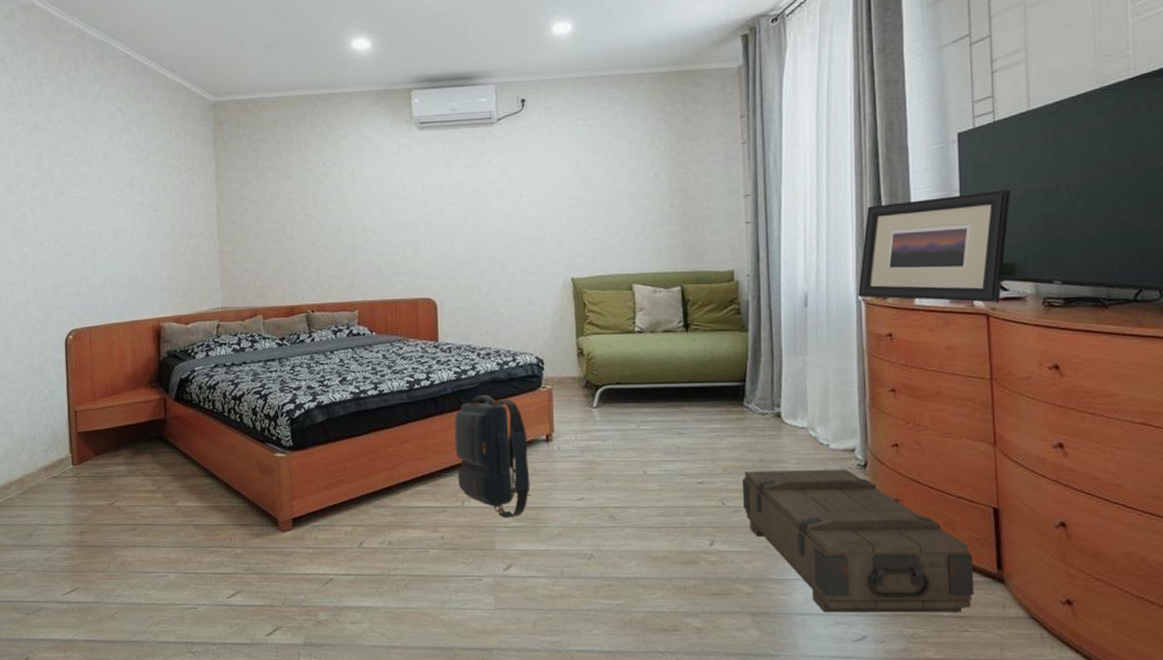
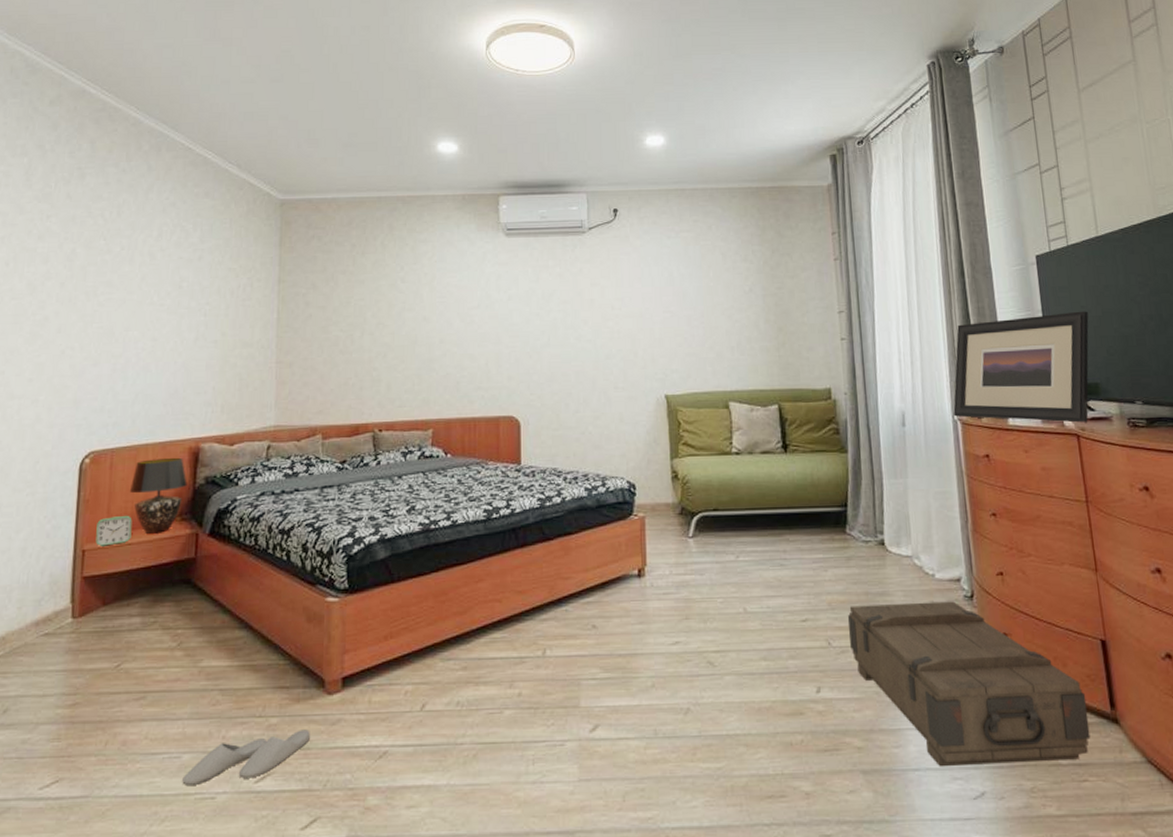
alarm clock: none [84,382,112,408] -> present [95,515,133,546]
table lamp: none [107,334,153,398] -> present [129,457,187,534]
slippers: none [170,559,269,598] -> present [182,729,310,785]
backpack: present [454,395,532,519] -> none [536,525,622,669]

